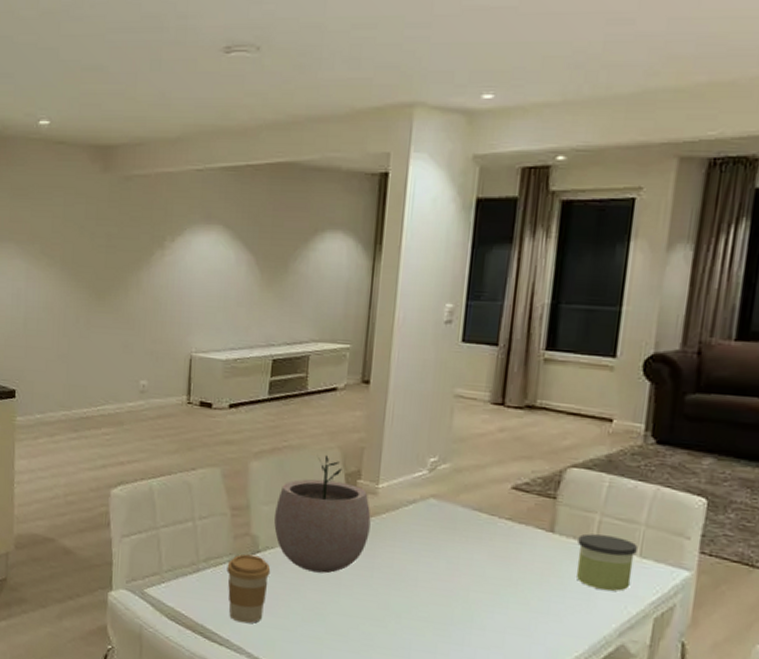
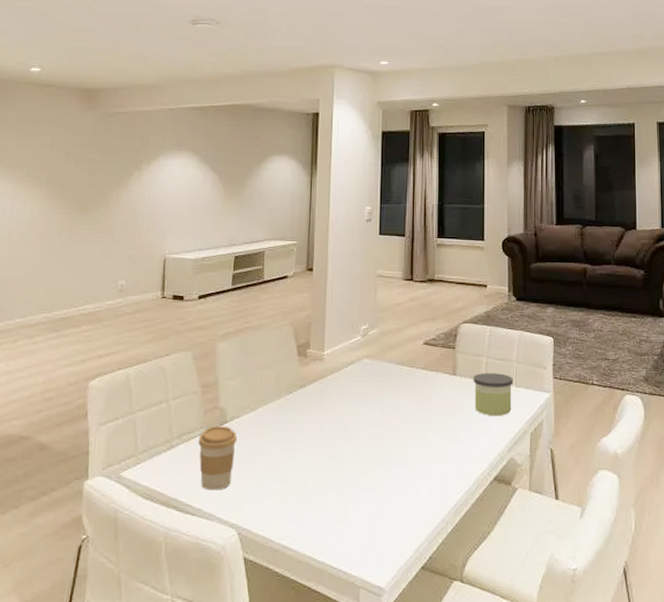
plant pot: present [274,455,371,574] -> none [239,332,319,434]

